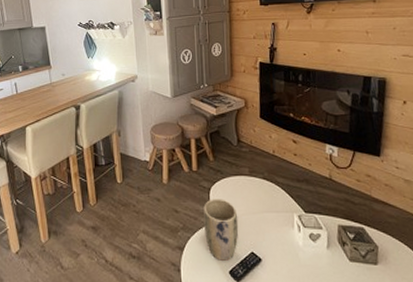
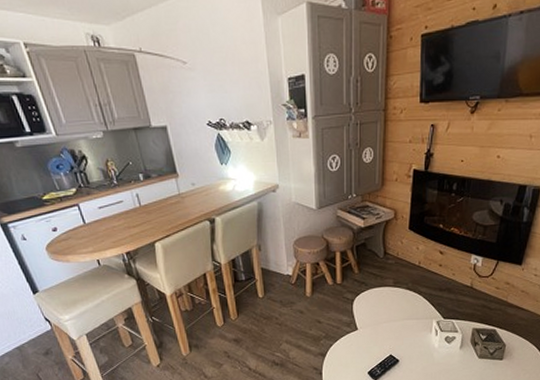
plant pot: present [203,199,239,261] -> none [346,309,380,363]

